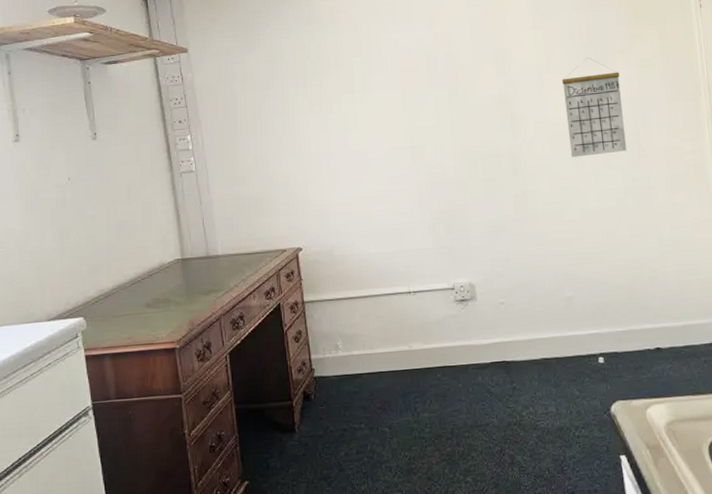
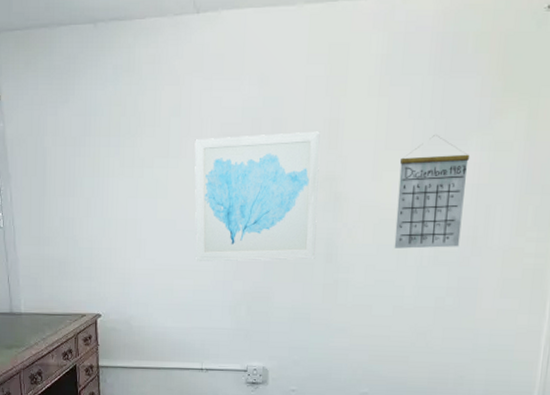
wall art: none [377,61,503,187] -> present [194,131,321,262]

